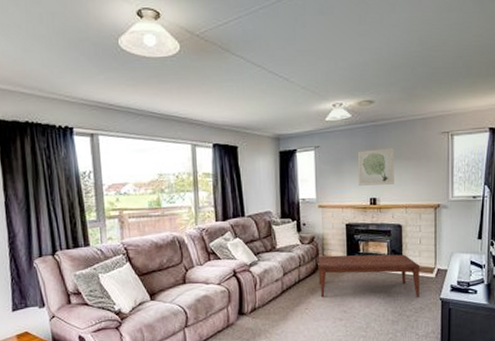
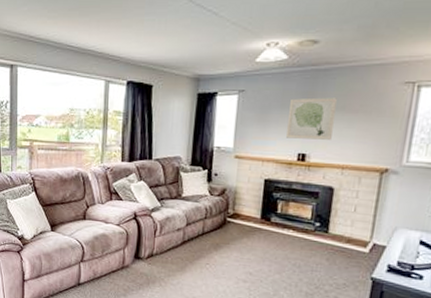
coffee table: present [318,254,420,298] -> none [224,210,350,272]

